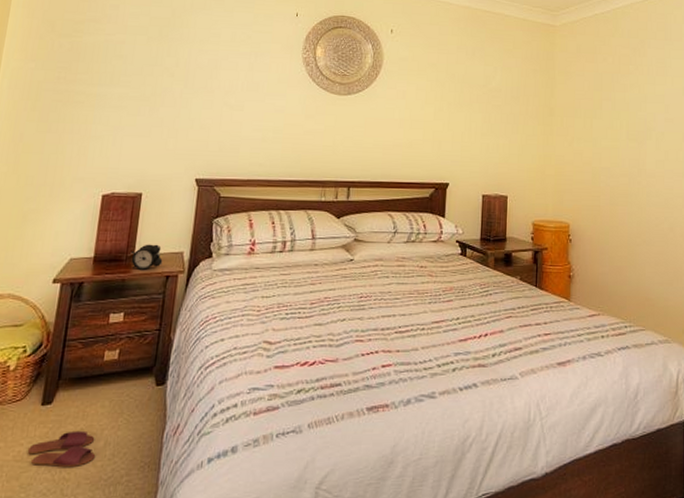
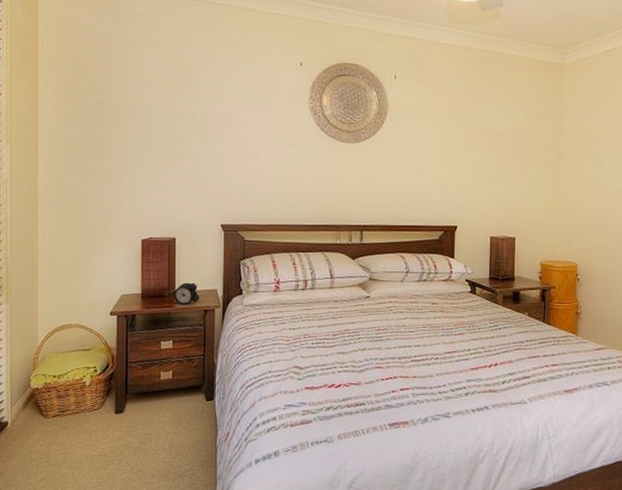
slippers: present [28,430,96,468] -> none [110,434,164,463]

